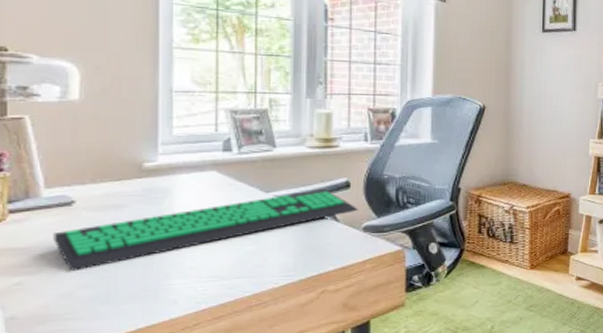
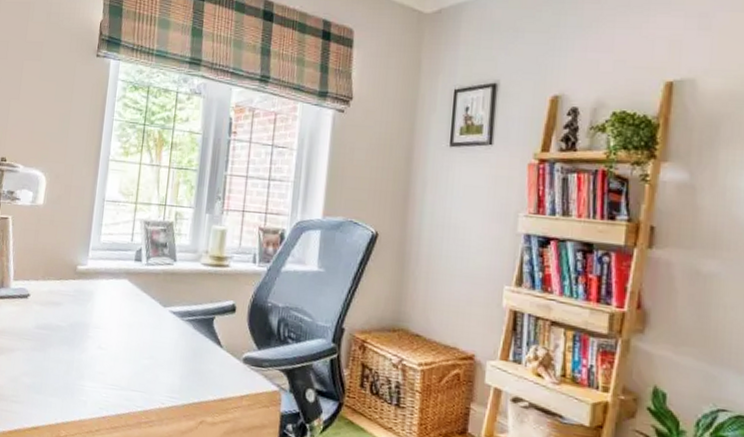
computer keyboard: present [53,188,359,271] -> none [13,309,241,358]

